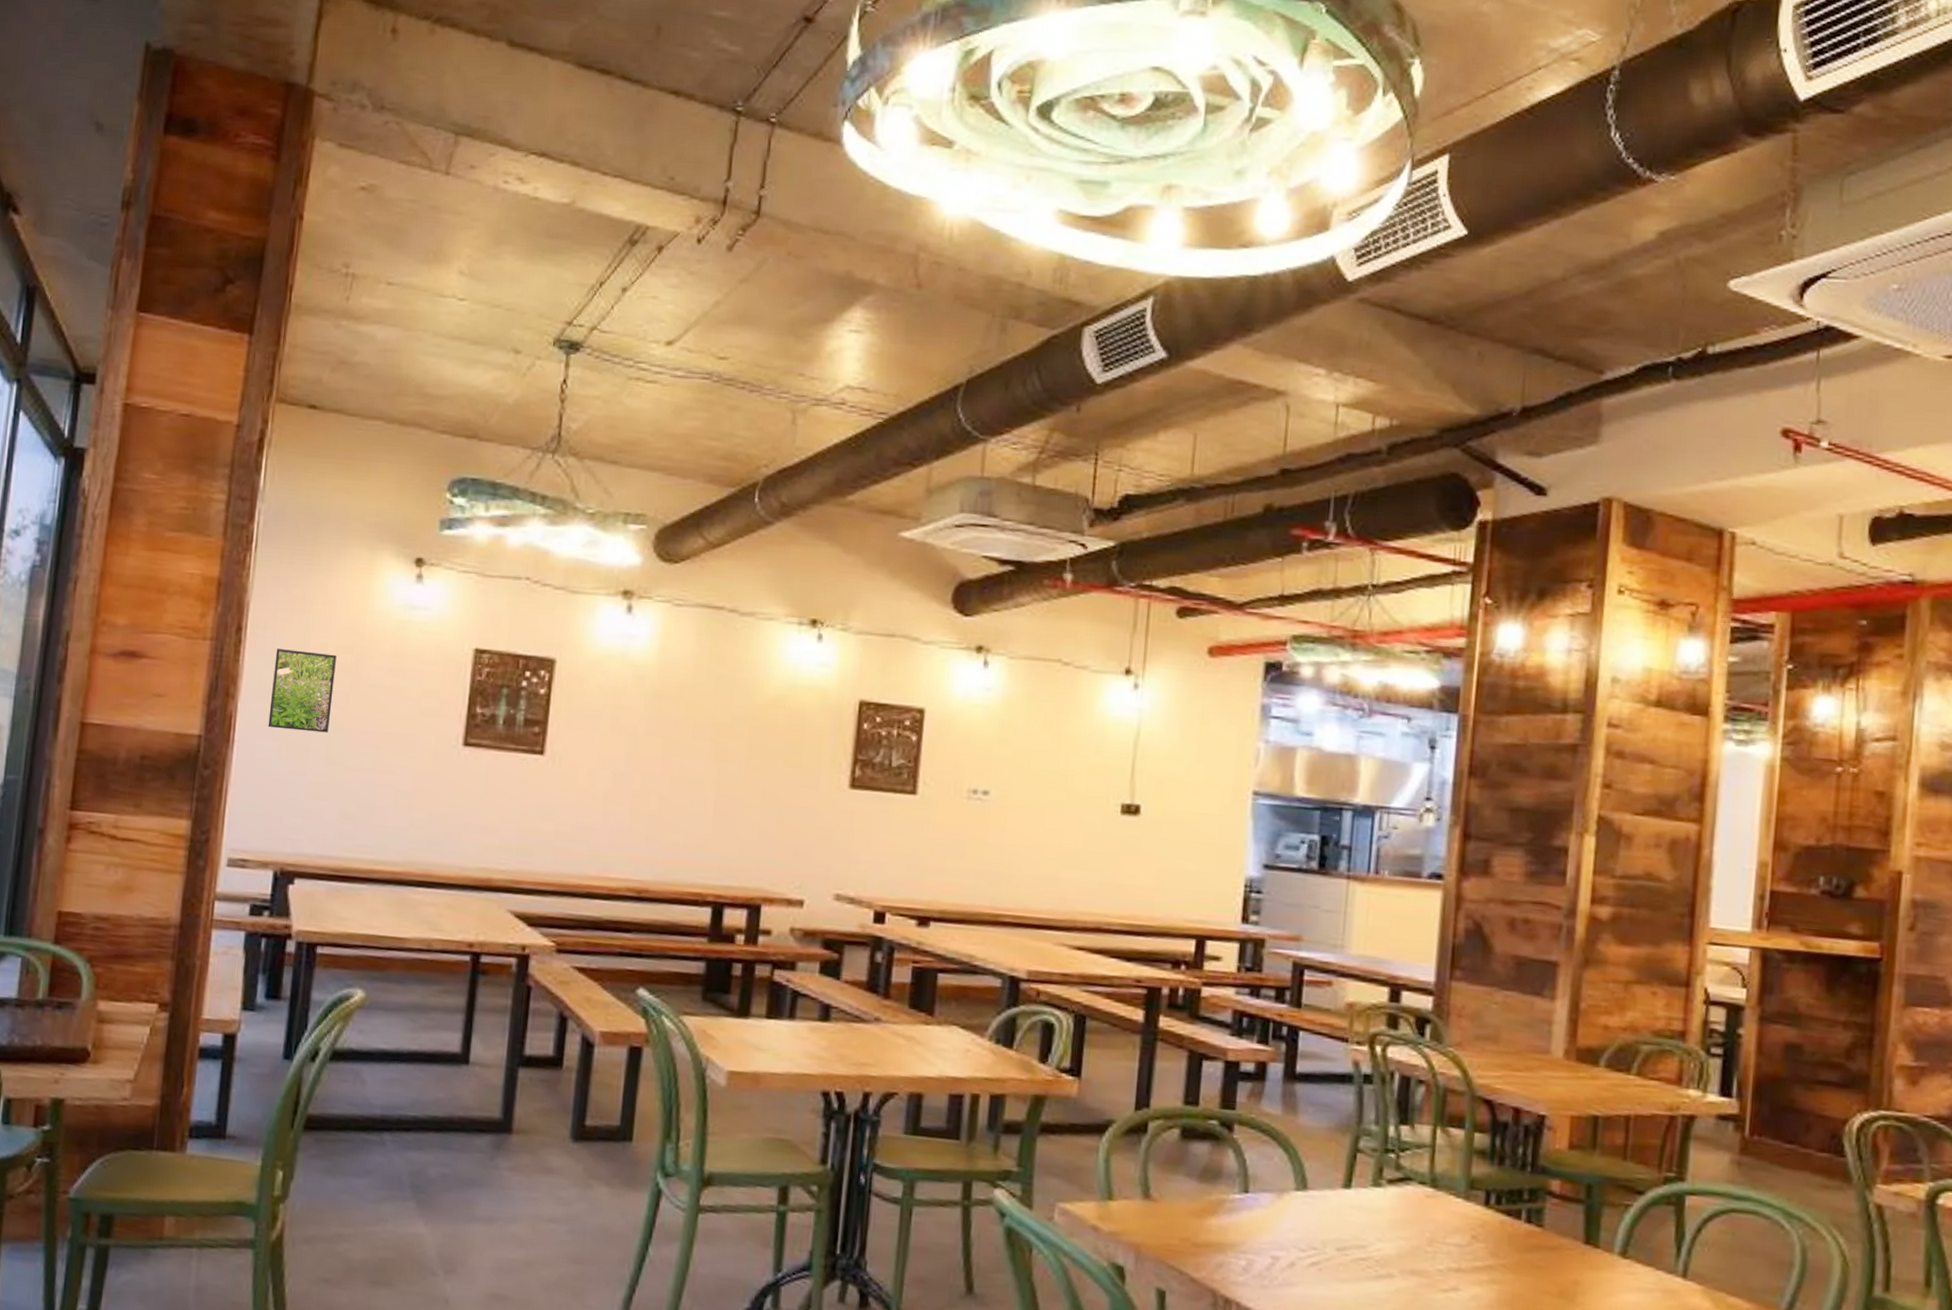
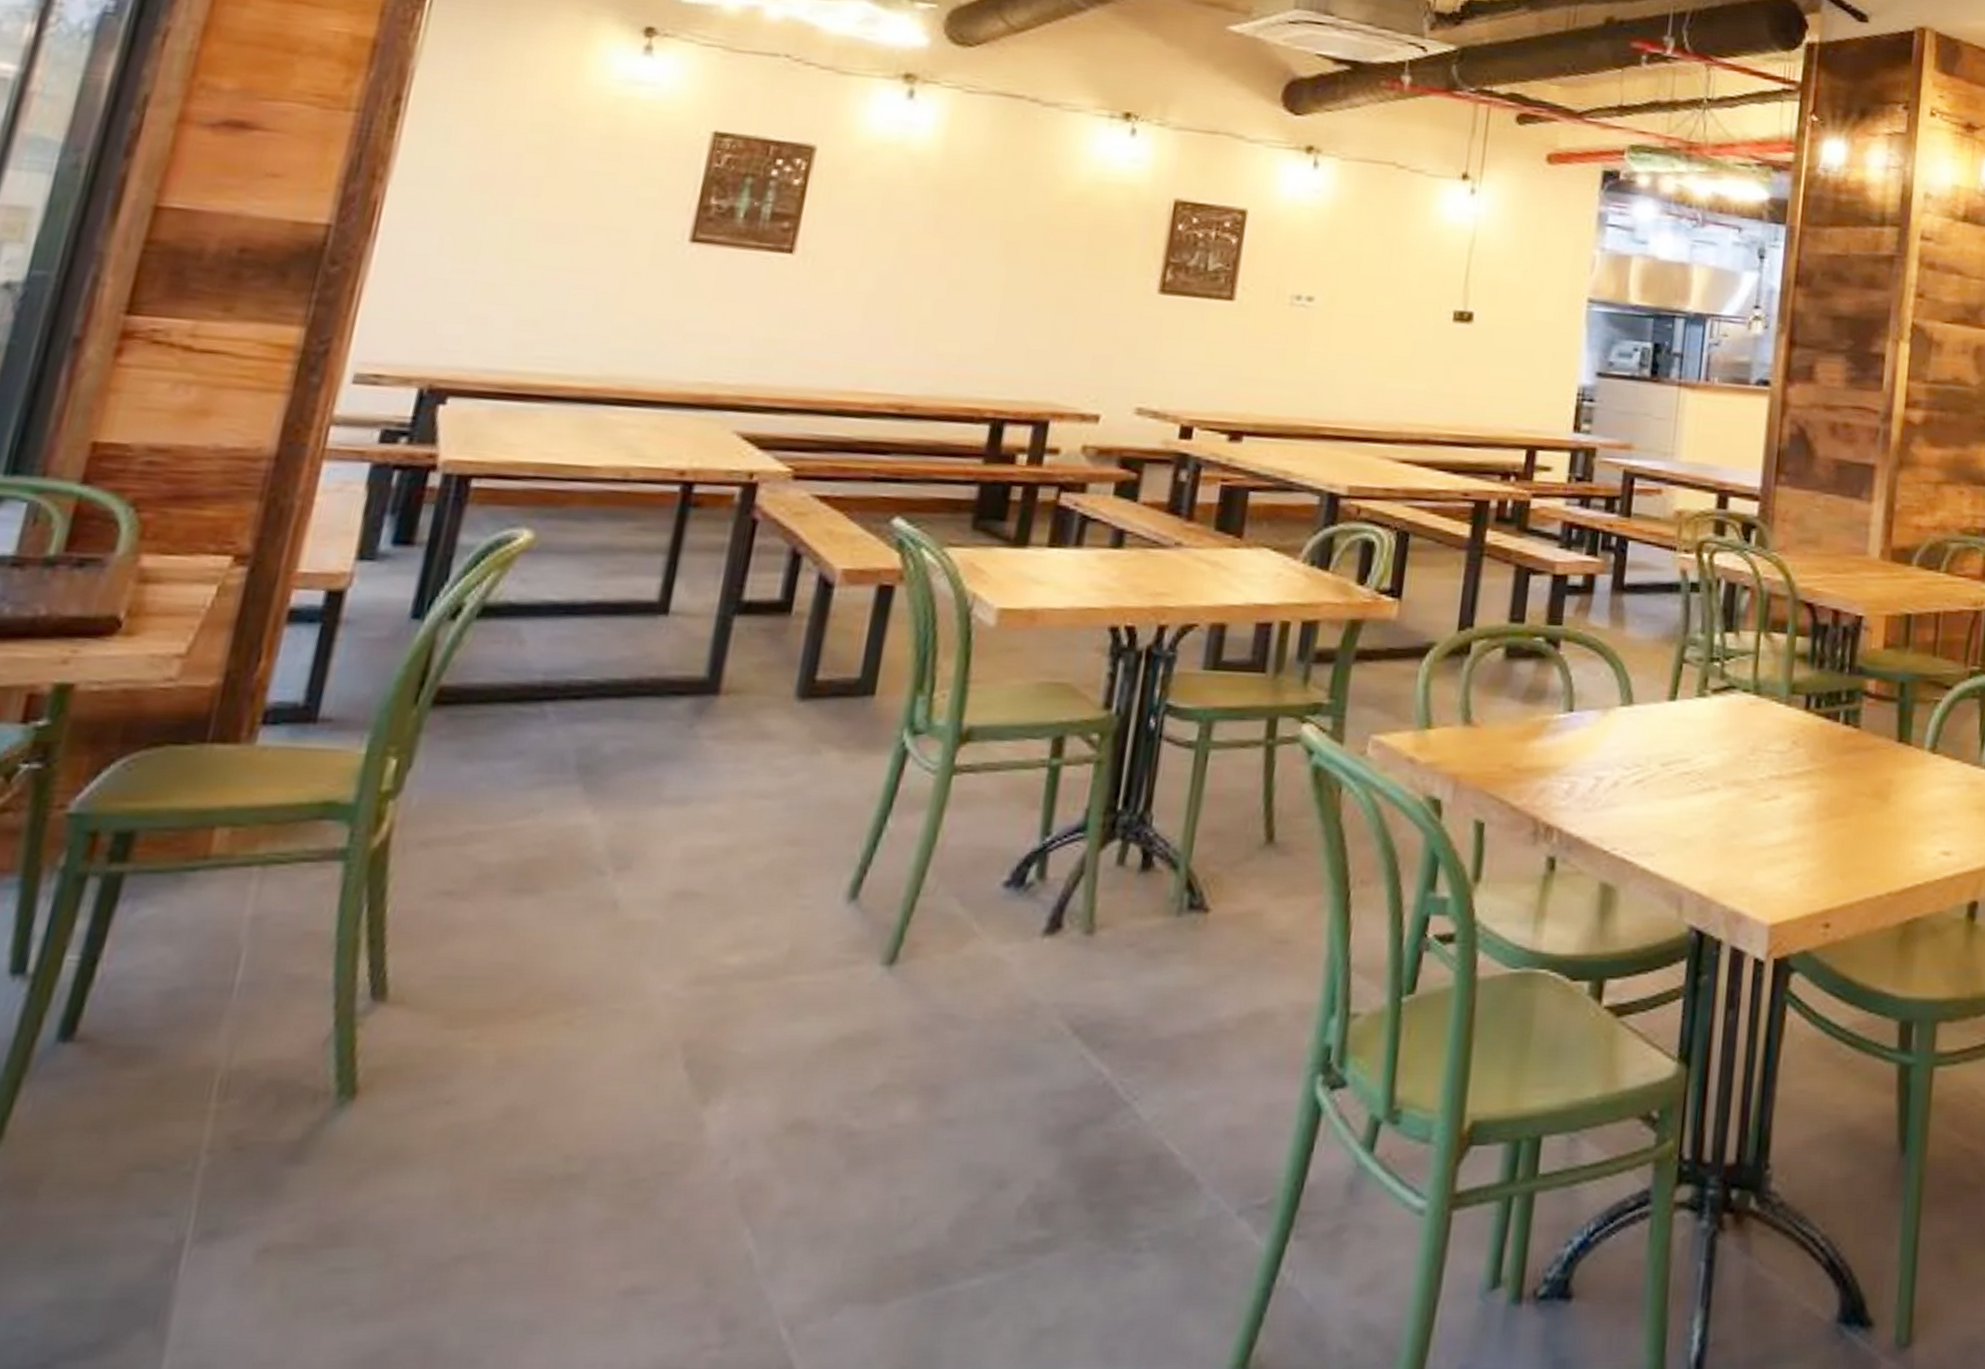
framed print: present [268,649,337,733] -> none [427,124,530,225]

